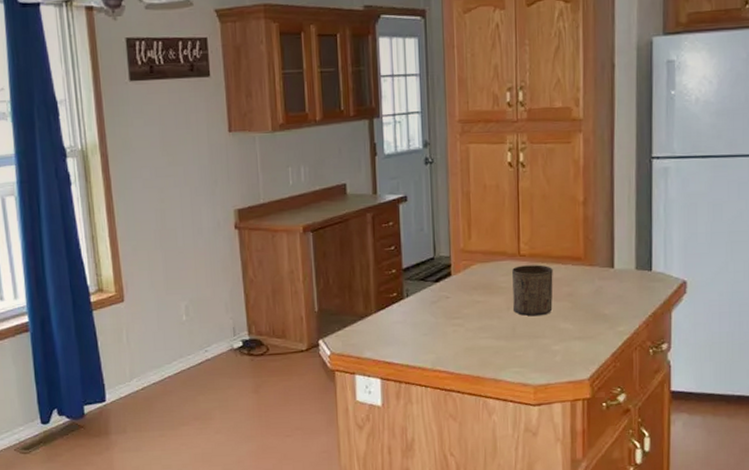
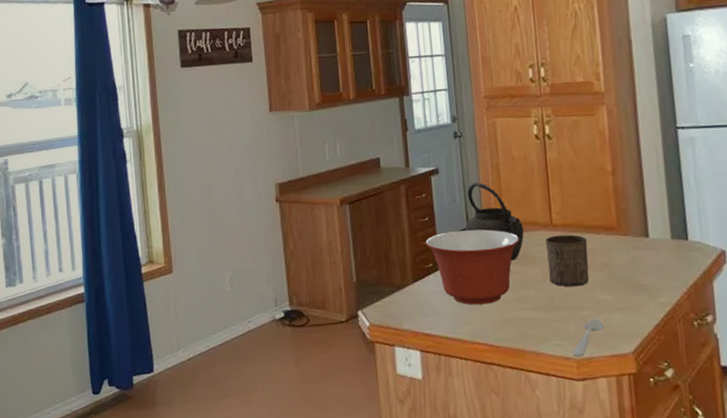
mixing bowl: none [390,259,486,334] -> present [425,229,519,305]
kettle: none [432,211,491,291] -> present [465,182,524,261]
spoon: none [531,346,563,383] -> present [572,318,604,357]

